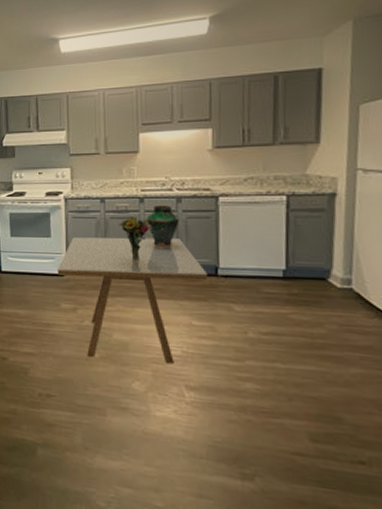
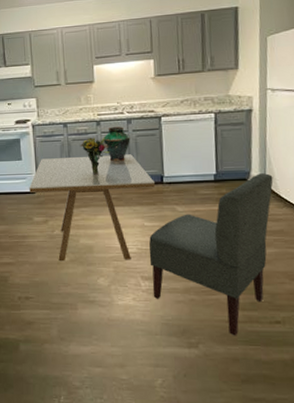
chair: none [196,273,362,473] -> present [149,173,274,336]

